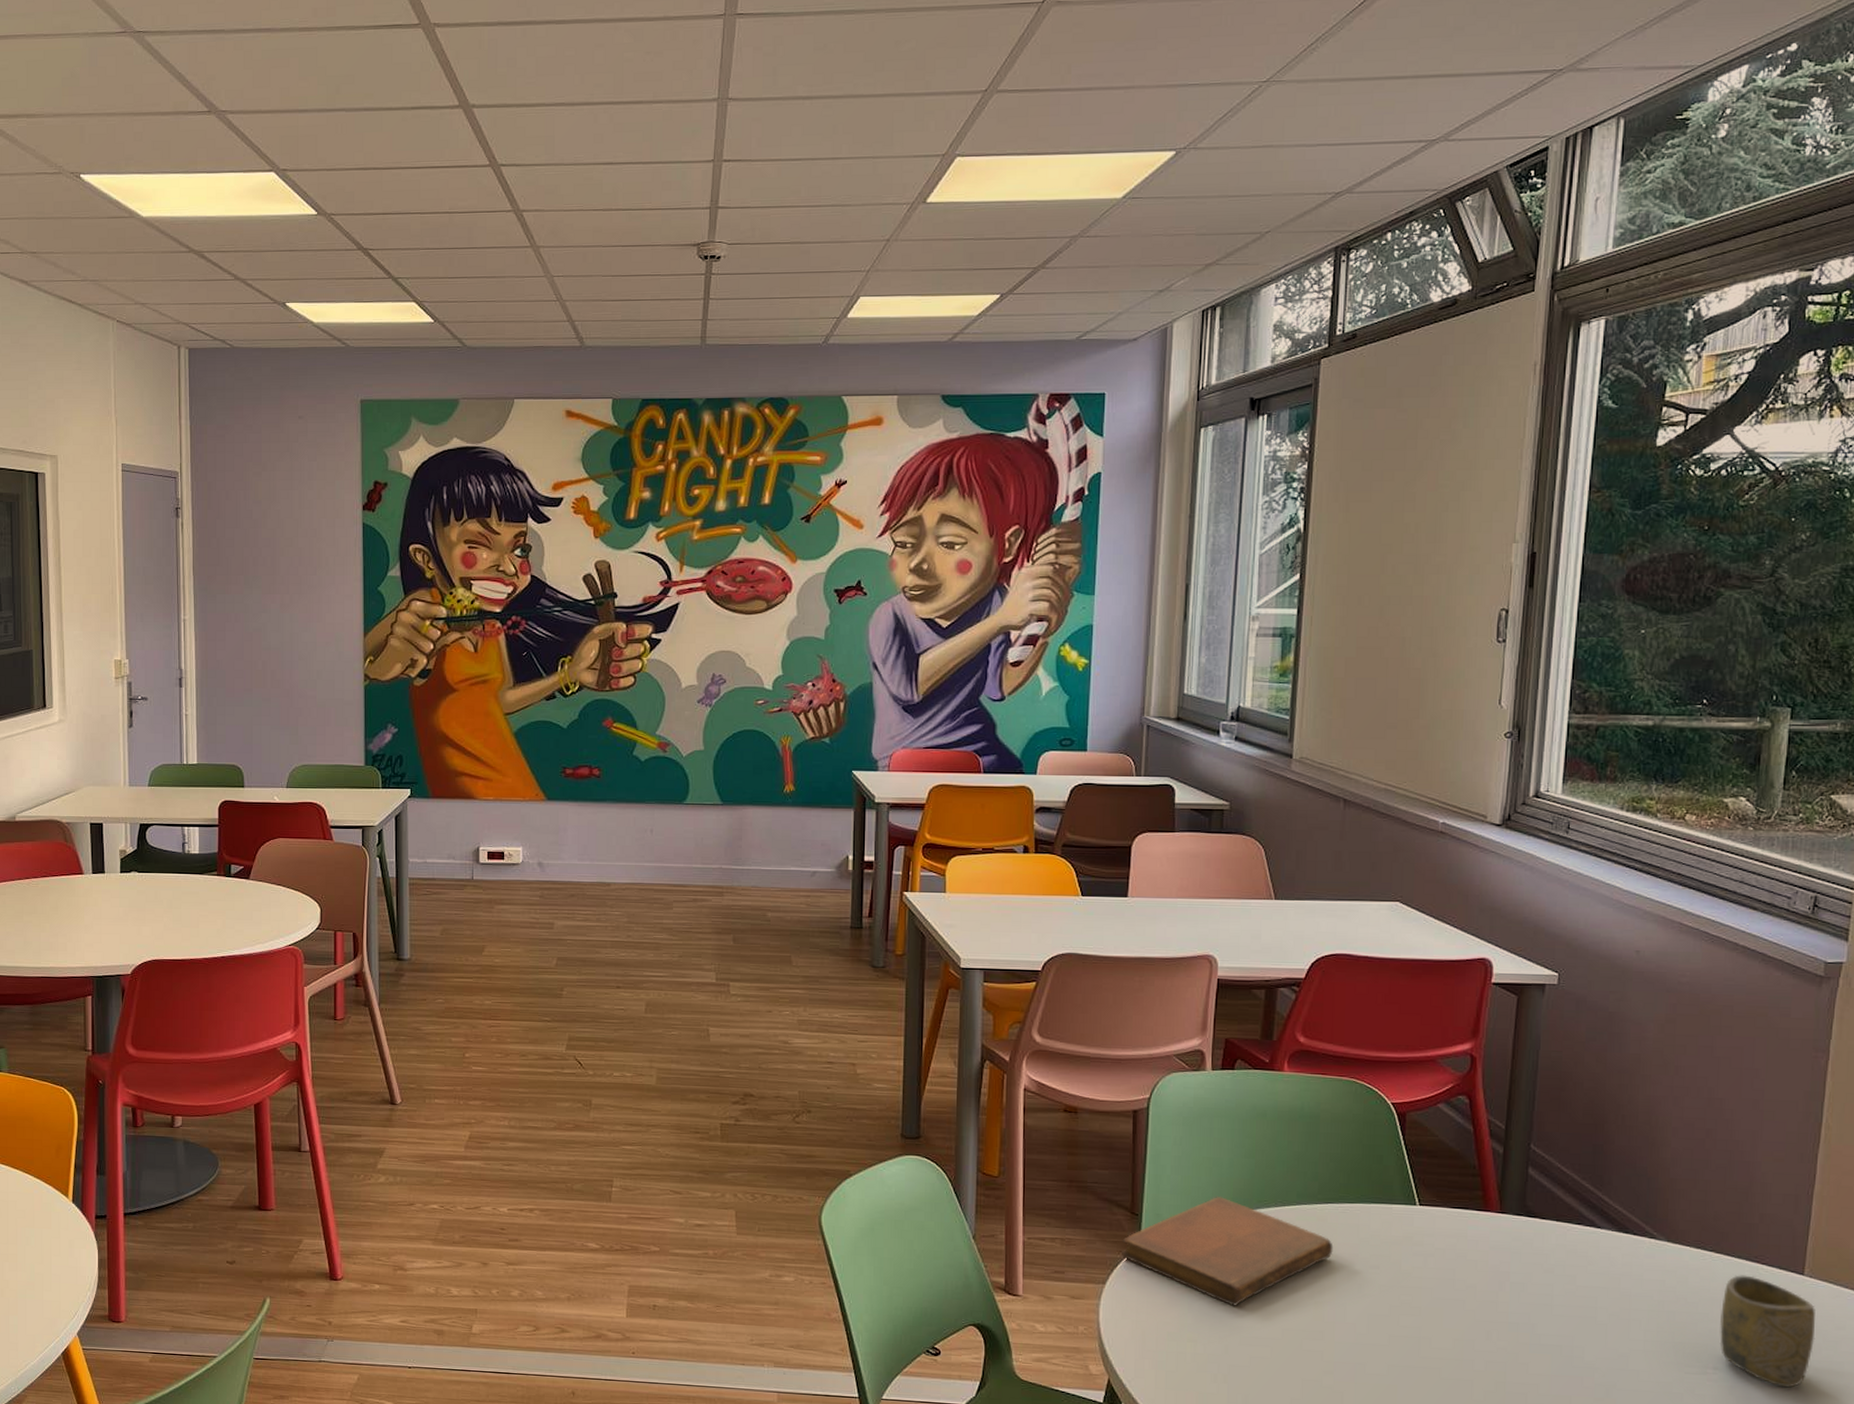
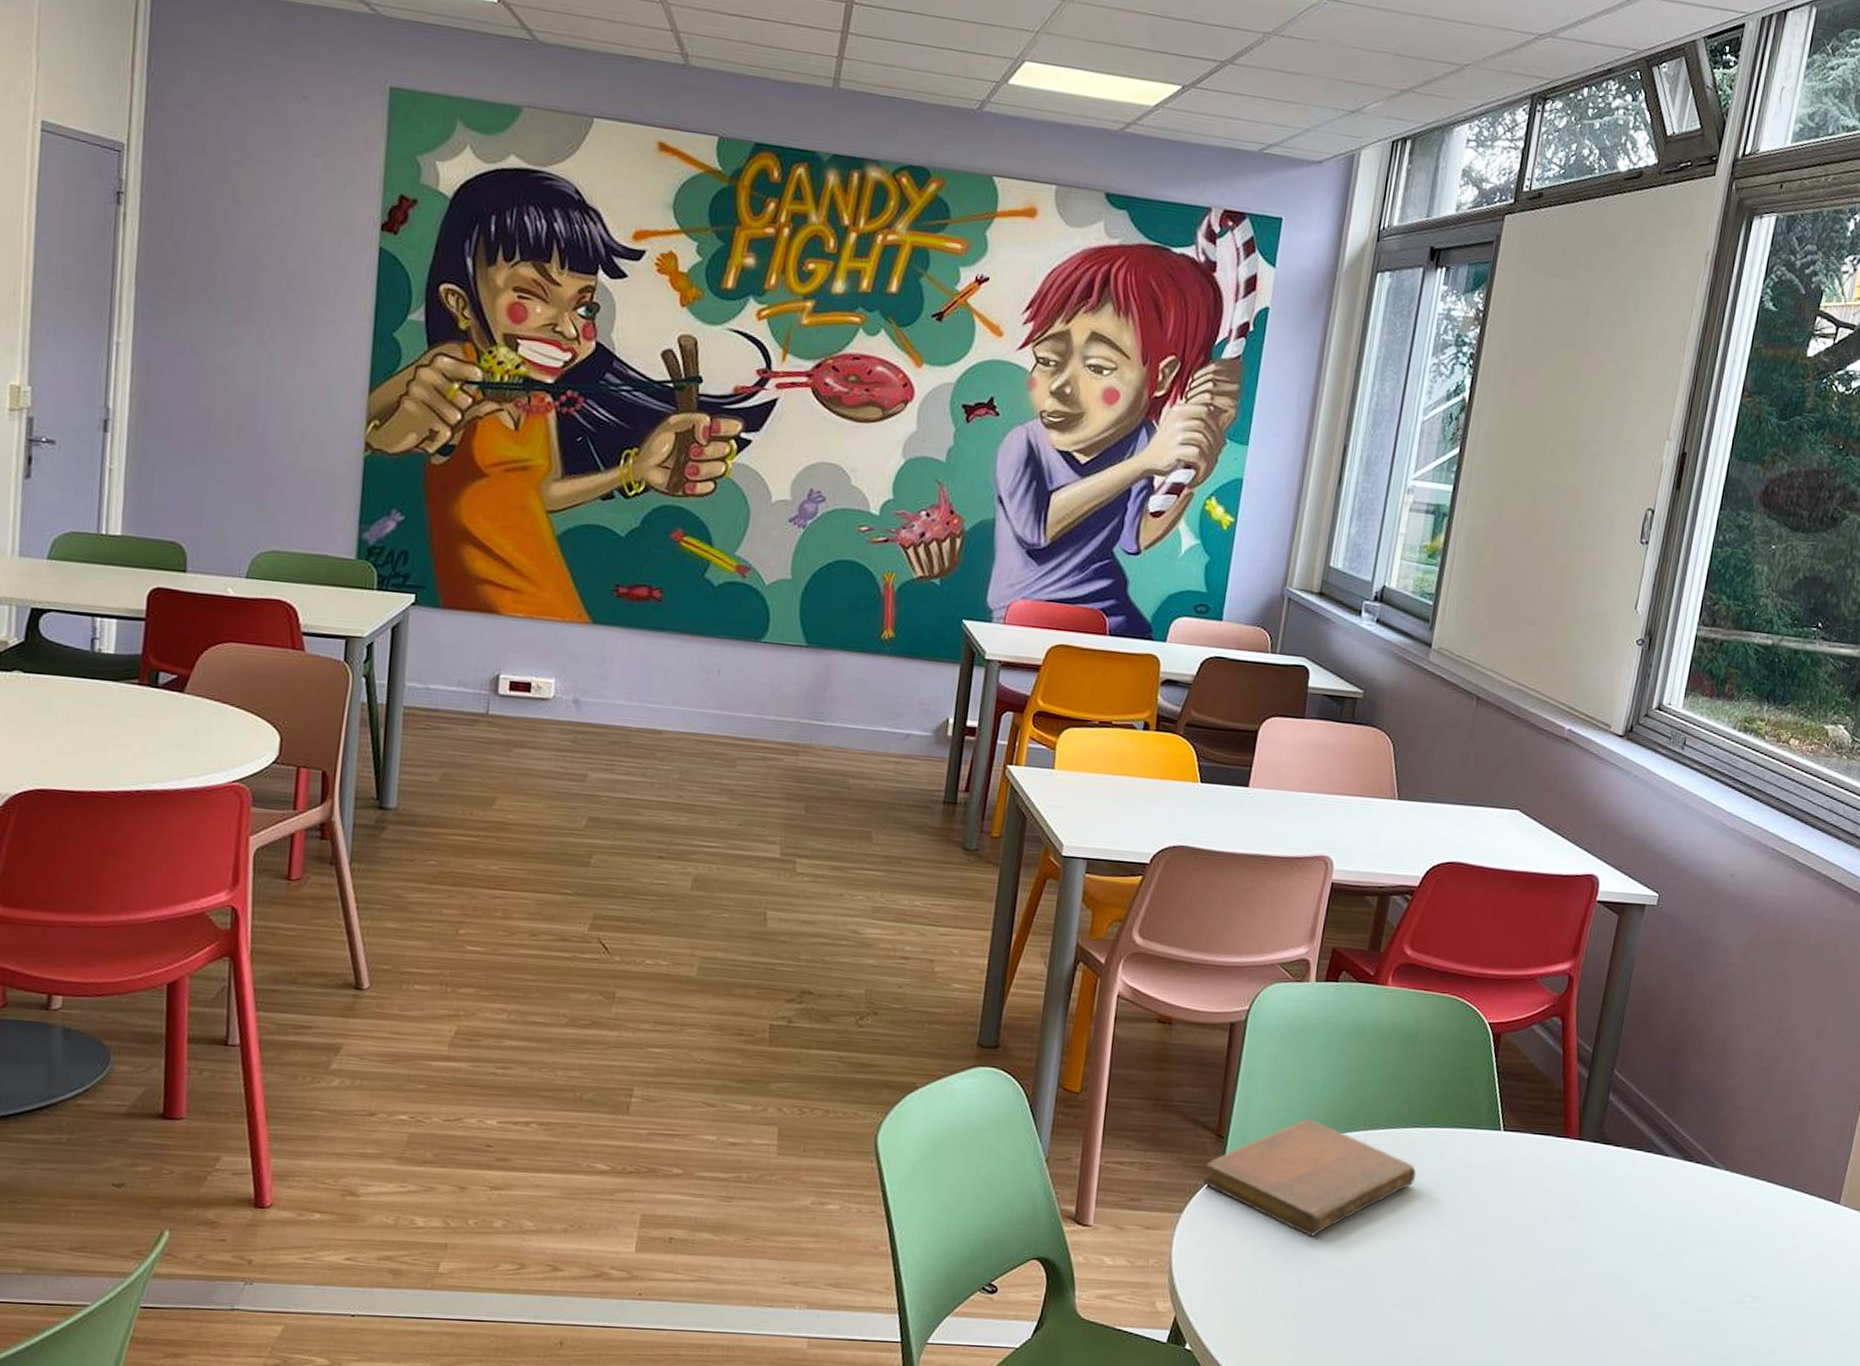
cup: present [1719,1275,1815,1388] -> none [1760,1204,1845,1315]

